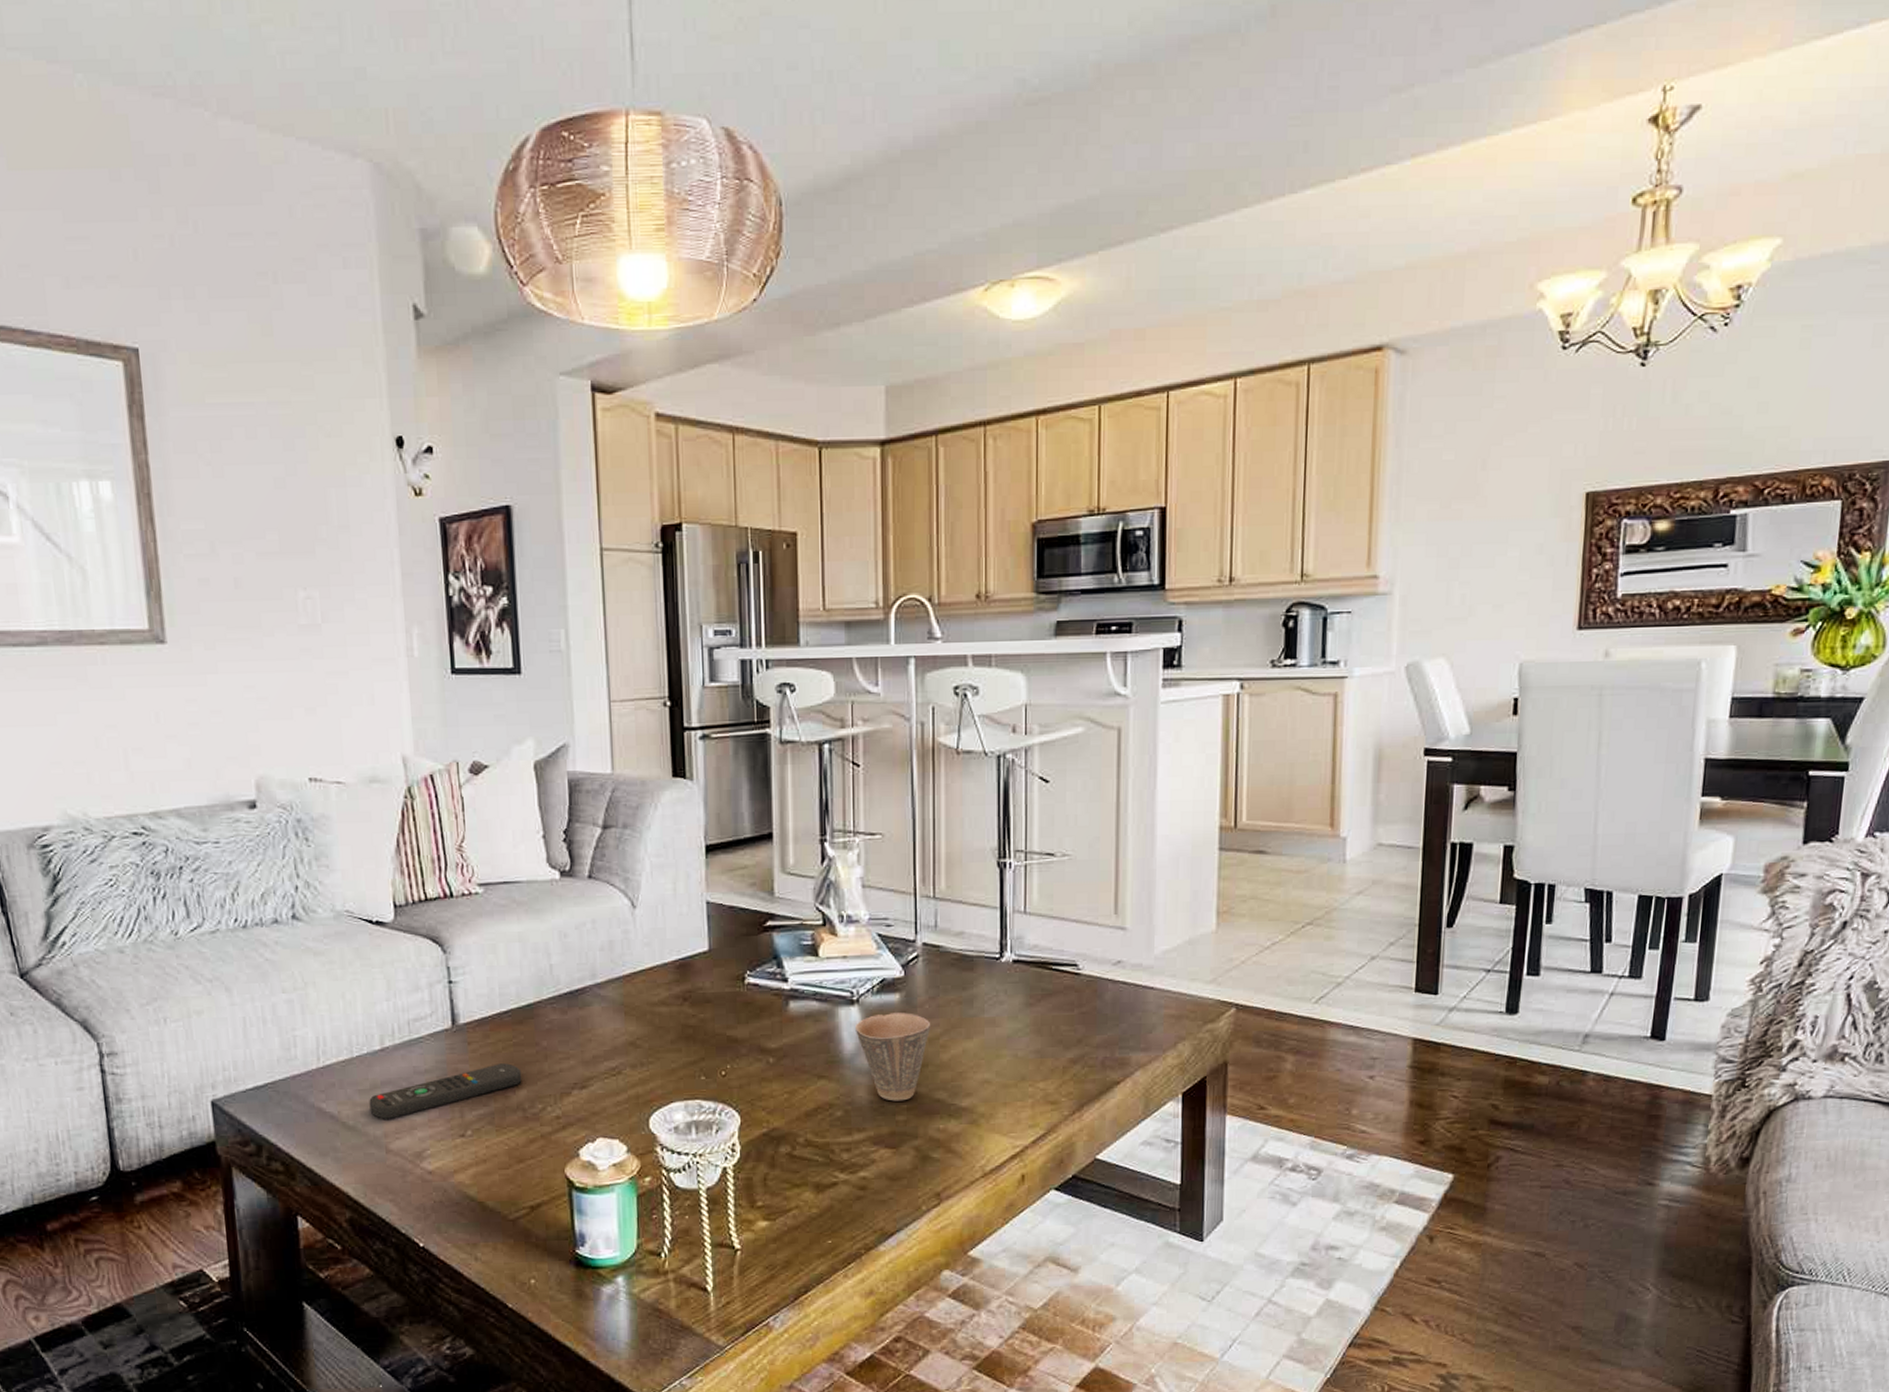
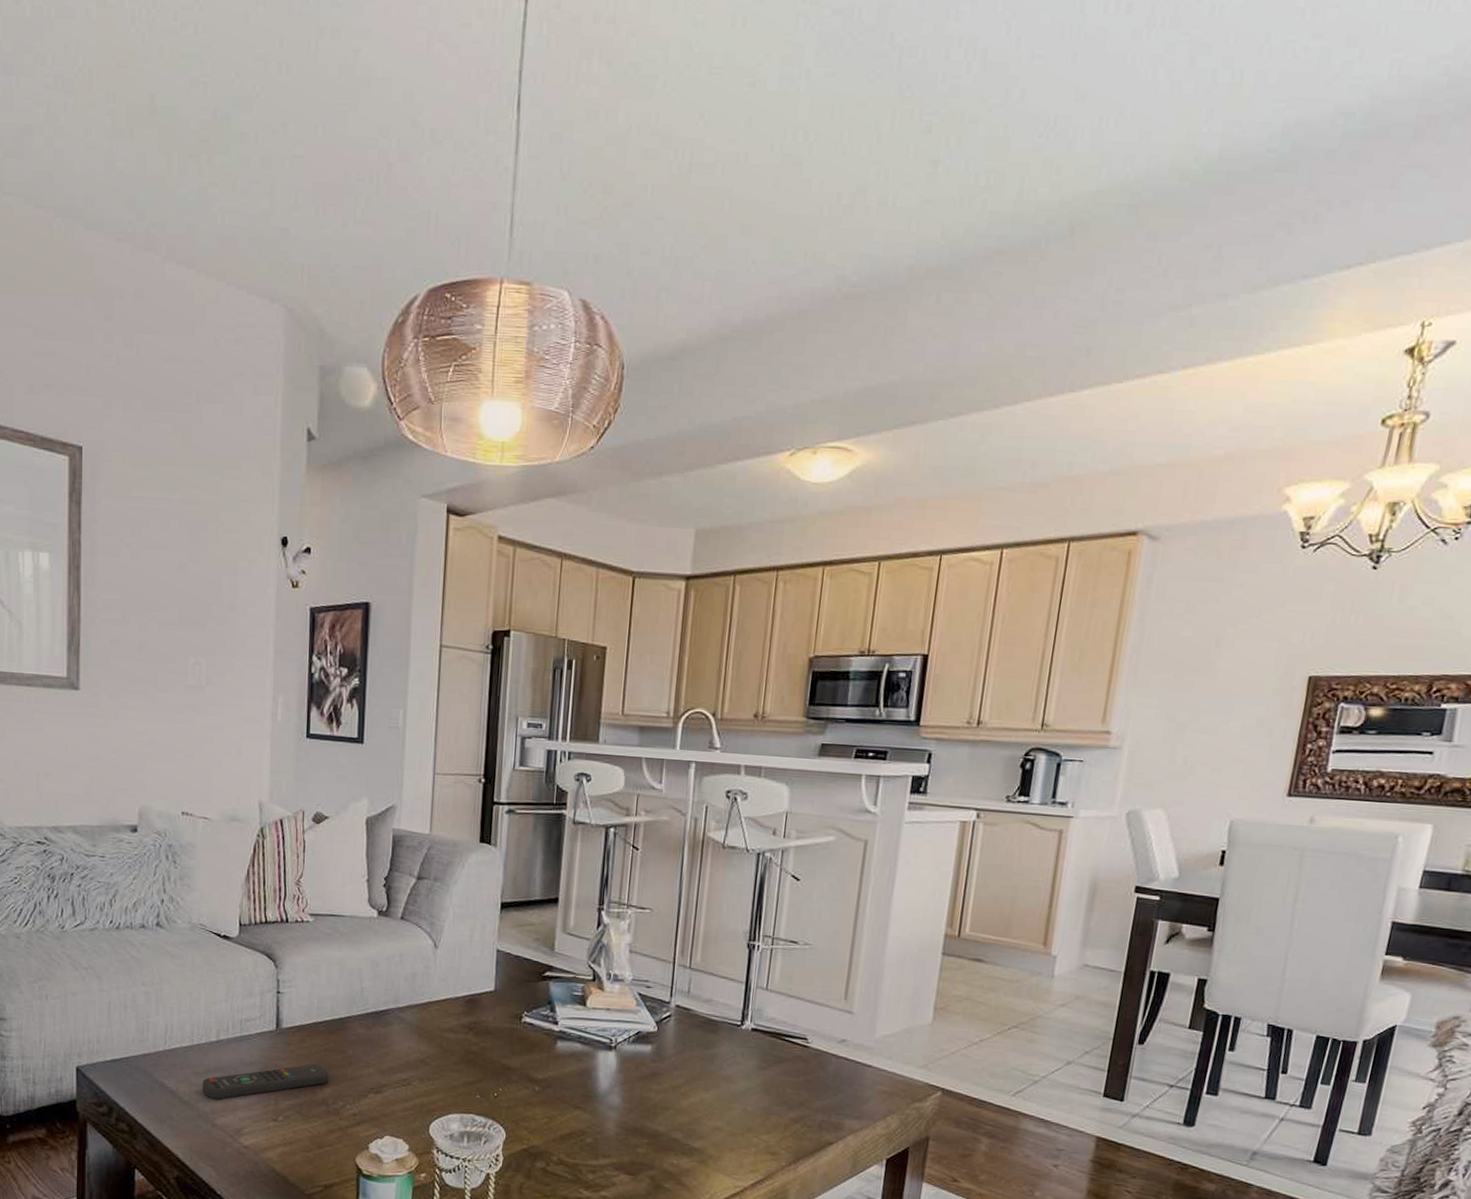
cup: present [856,1012,930,1101] -> none [611,1061,675,1137]

